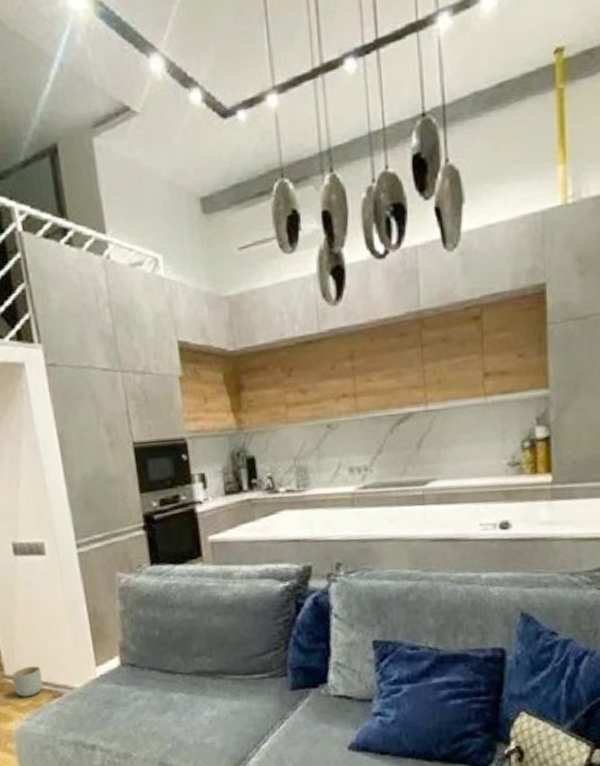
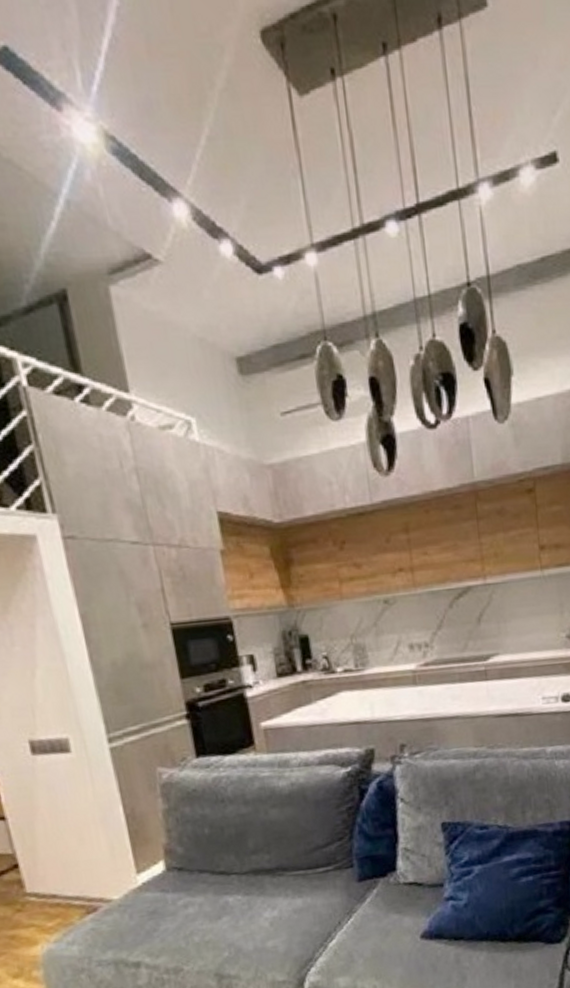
planter: present [12,666,43,697] -> none [34,879,74,916]

